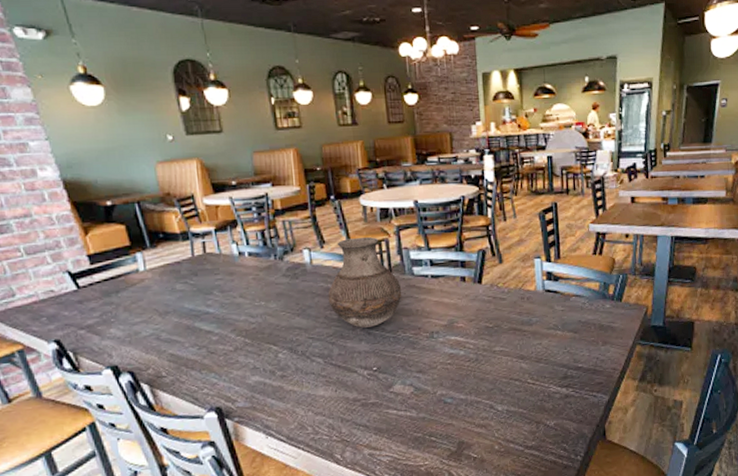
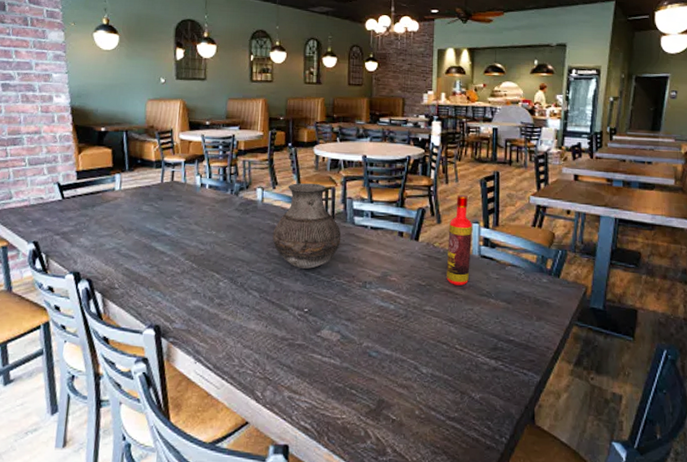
bottle: none [511,230,536,323] -> present [446,194,472,286]

